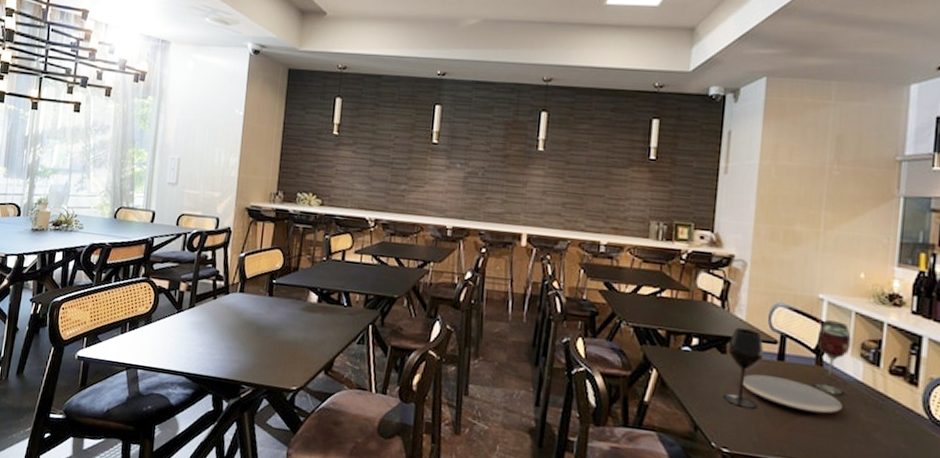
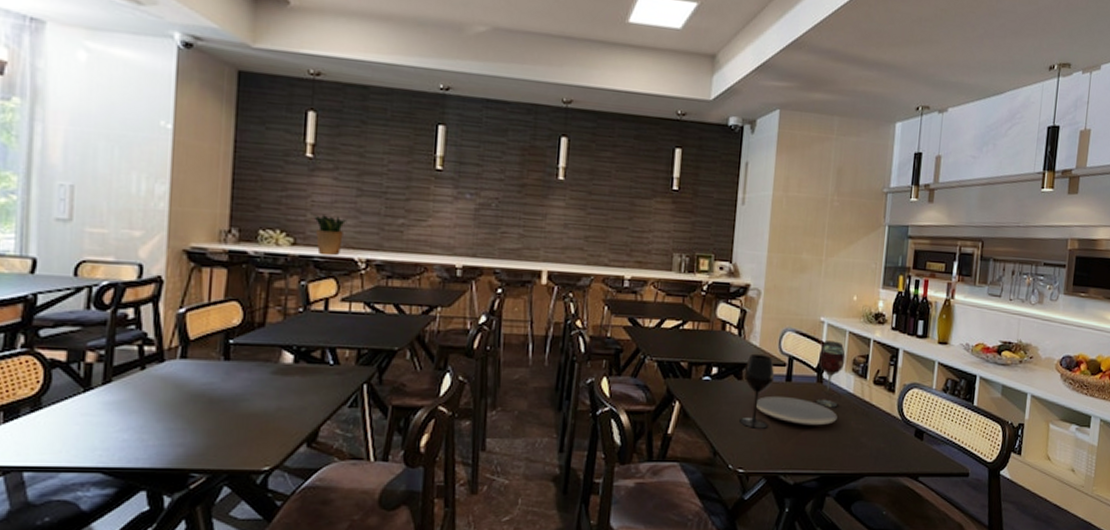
potted plant: none [334,179,362,216] -> present [310,212,348,256]

